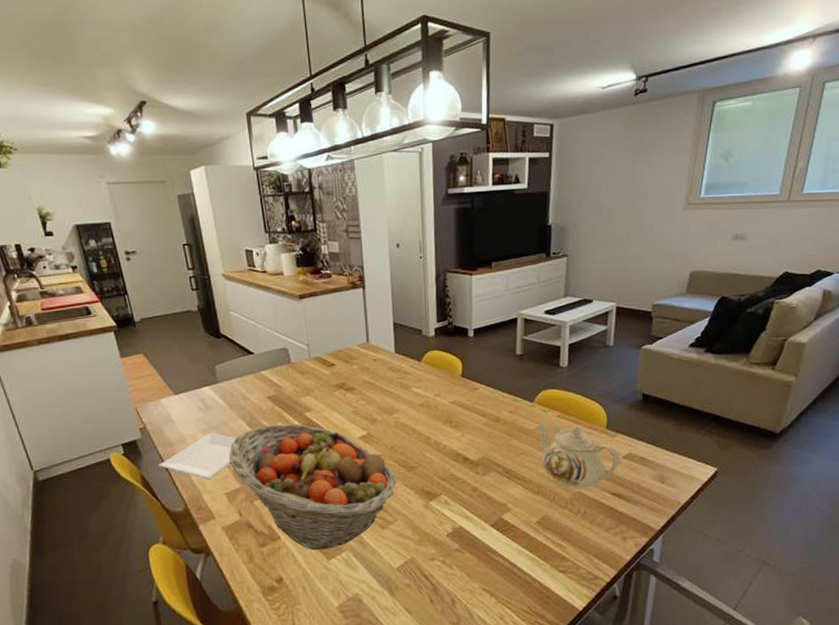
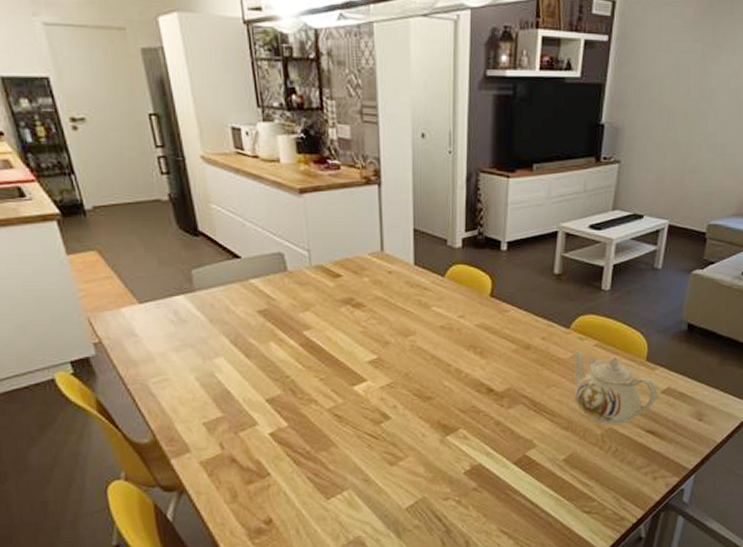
plate: present [158,432,249,480] -> none [117,351,233,407]
fruit basket: present [228,423,397,551] -> none [208,343,410,489]

